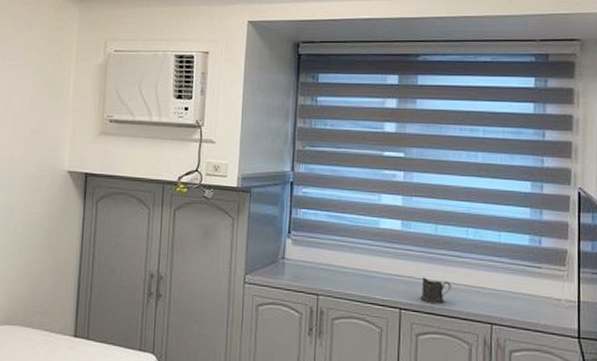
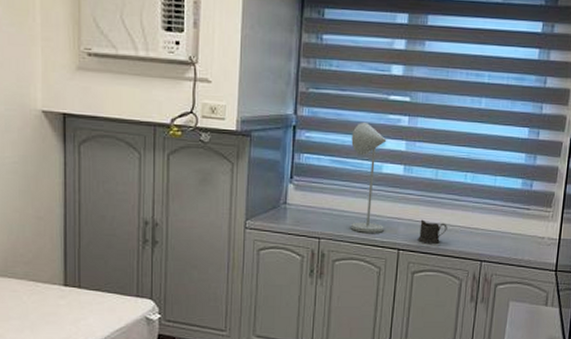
desk lamp: none [347,178,384,291] -> present [351,123,387,233]

